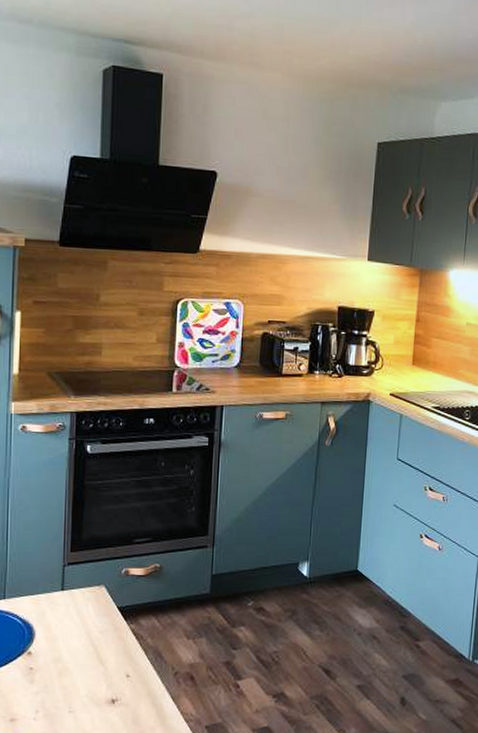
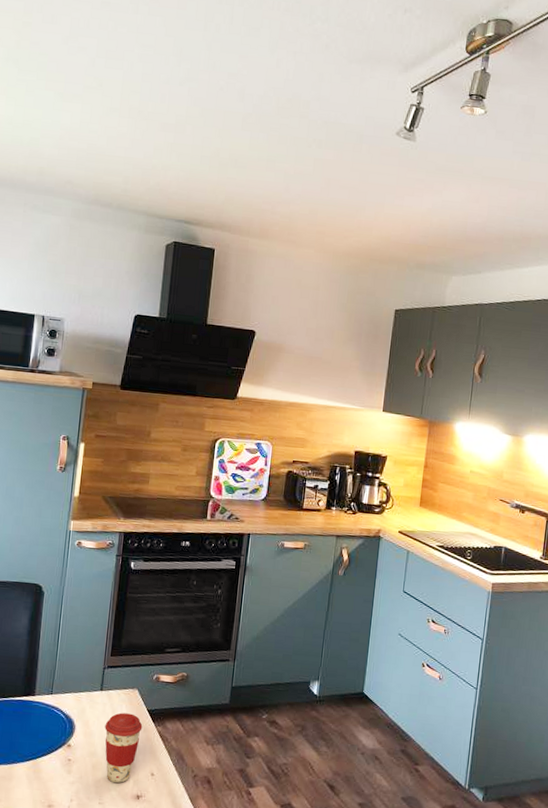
coffee cup: none [69,613,113,688] -> present [105,712,143,783]

